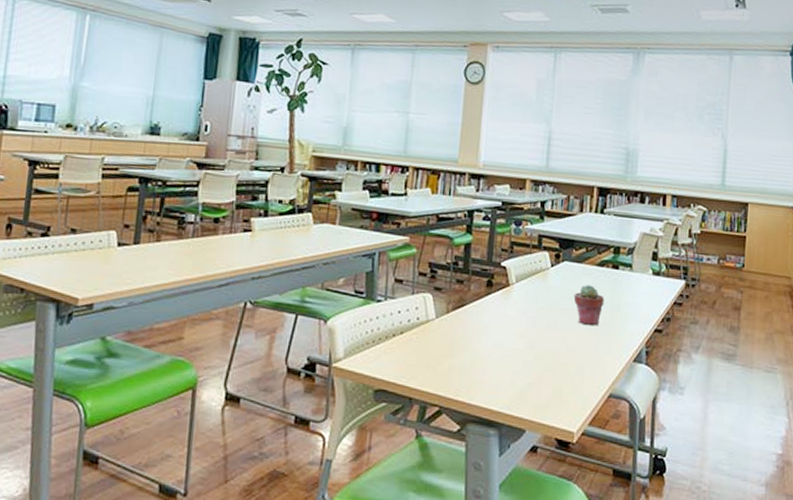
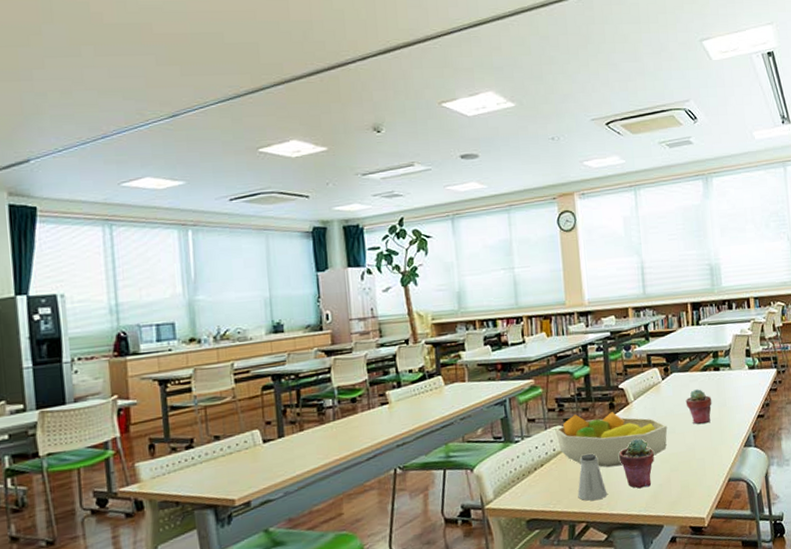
fruit bowl: none [422,285,549,353] -> present [555,412,668,468]
saltshaker: none [435,330,469,385] -> present [577,453,607,501]
potted succulent: none [488,325,528,383] -> present [619,438,654,489]

